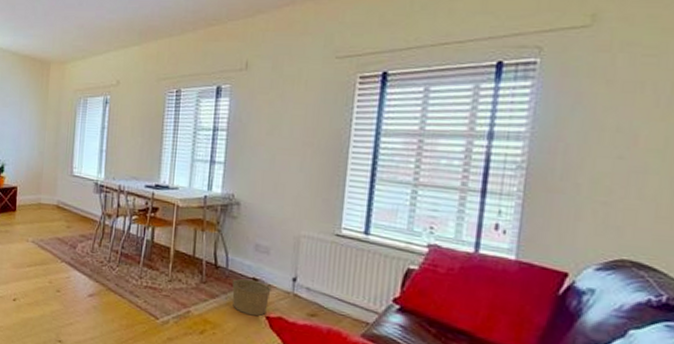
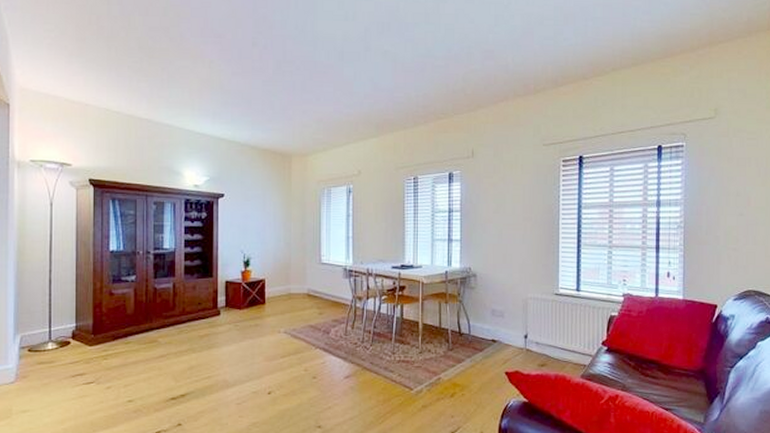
basket: present [232,279,272,317] -> none [474,342,508,373]

